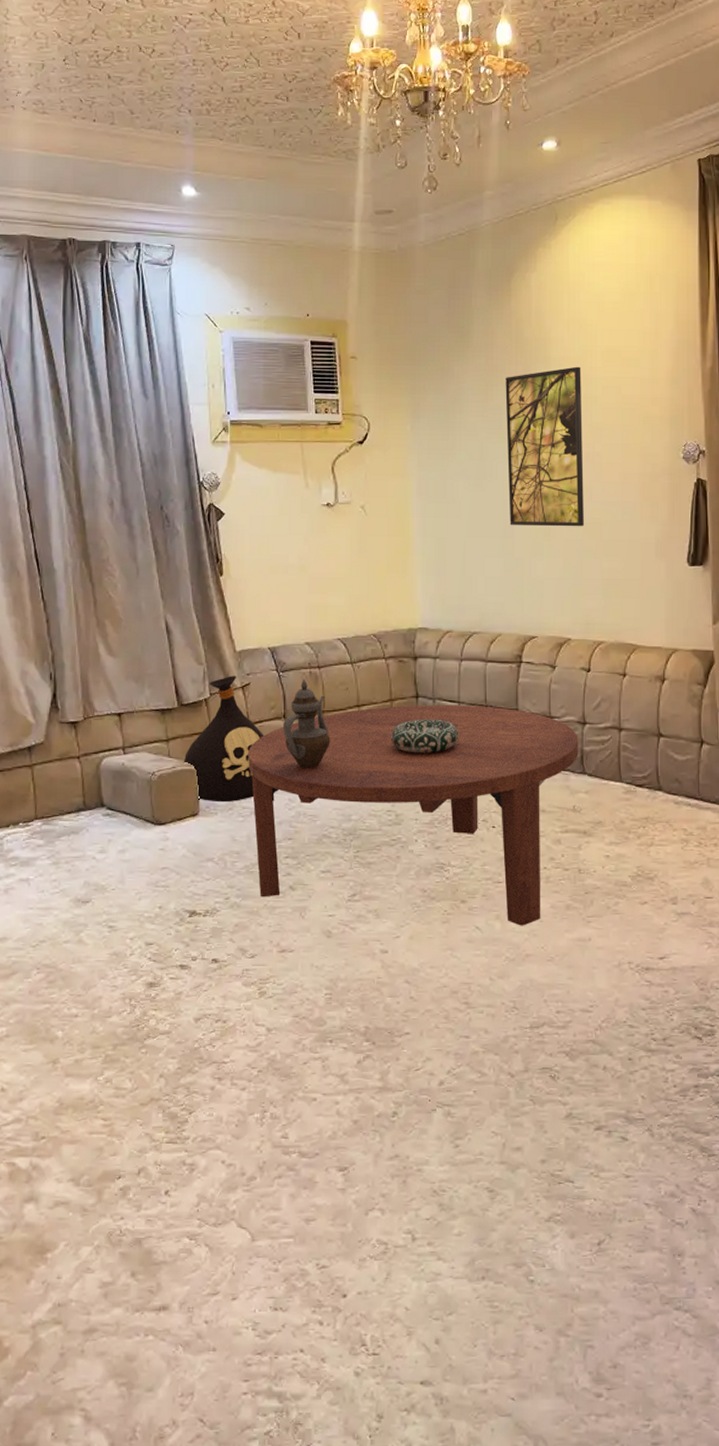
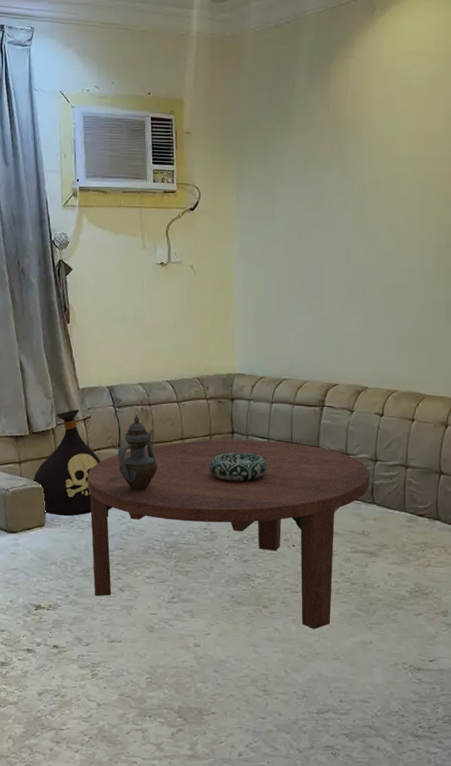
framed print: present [505,366,585,527] -> none [319,145,390,290]

